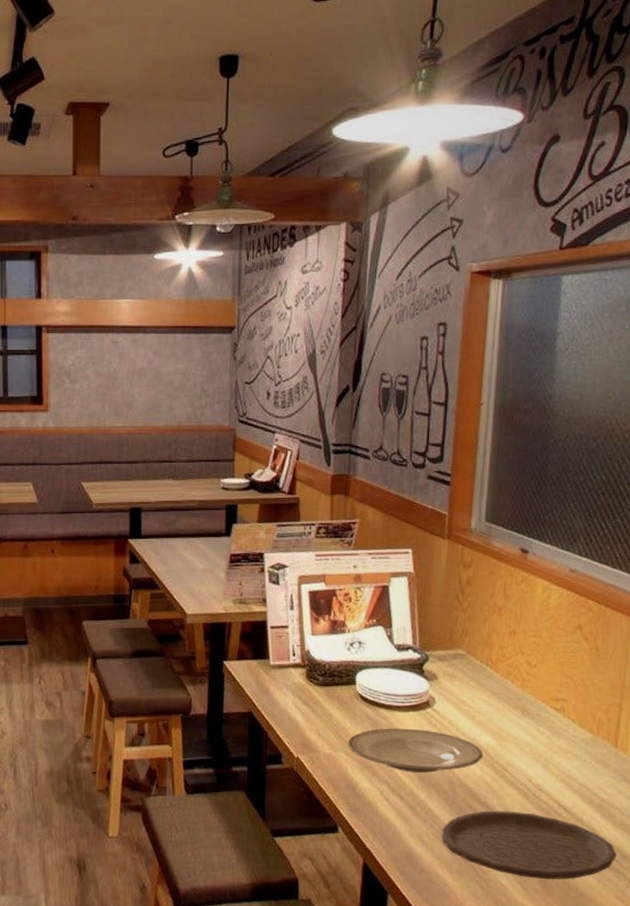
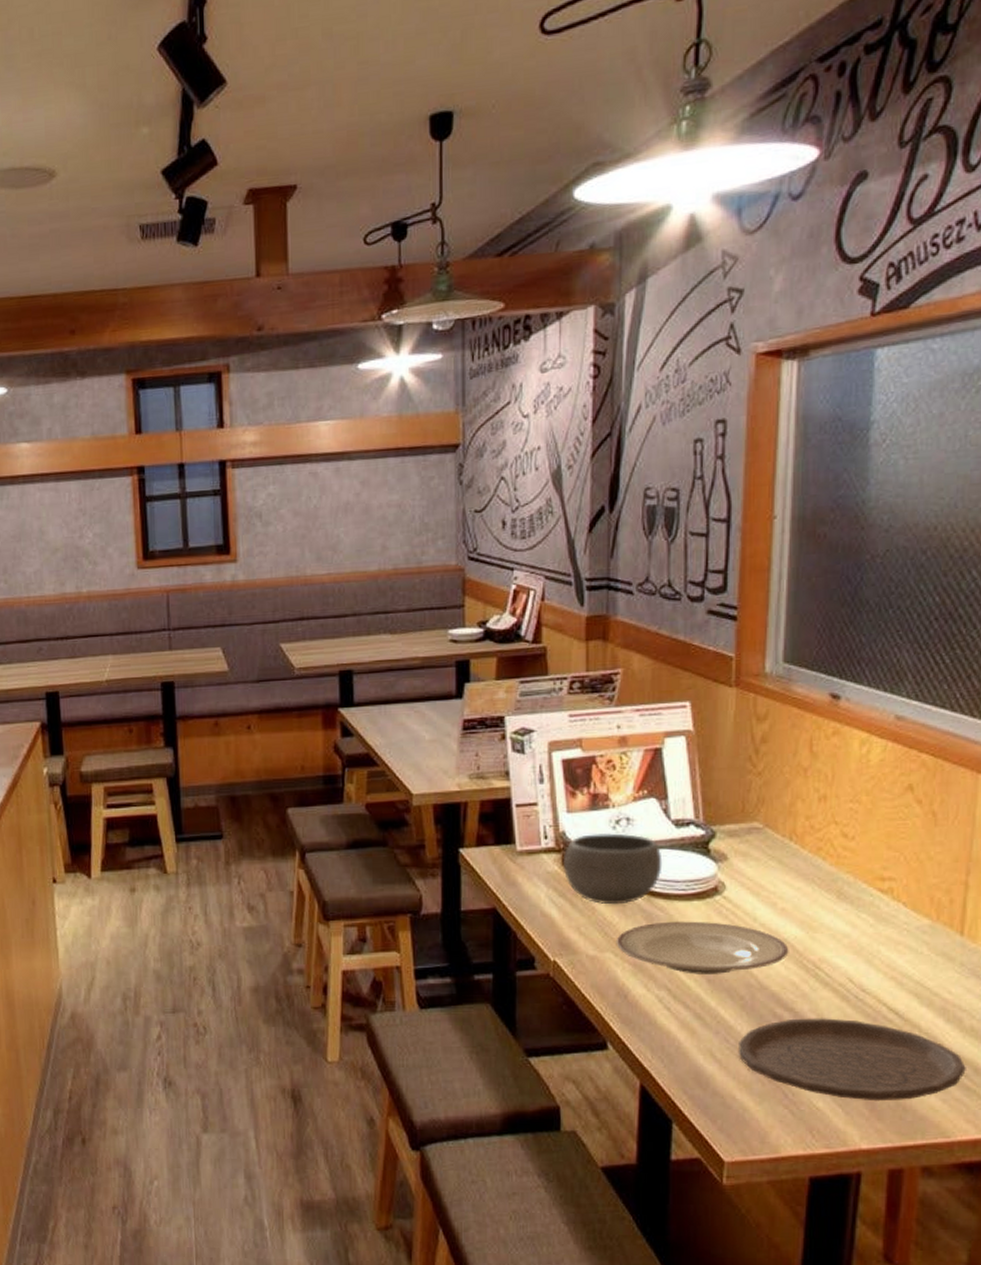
bowl: none [307,653,386,713] -> present [563,833,663,905]

